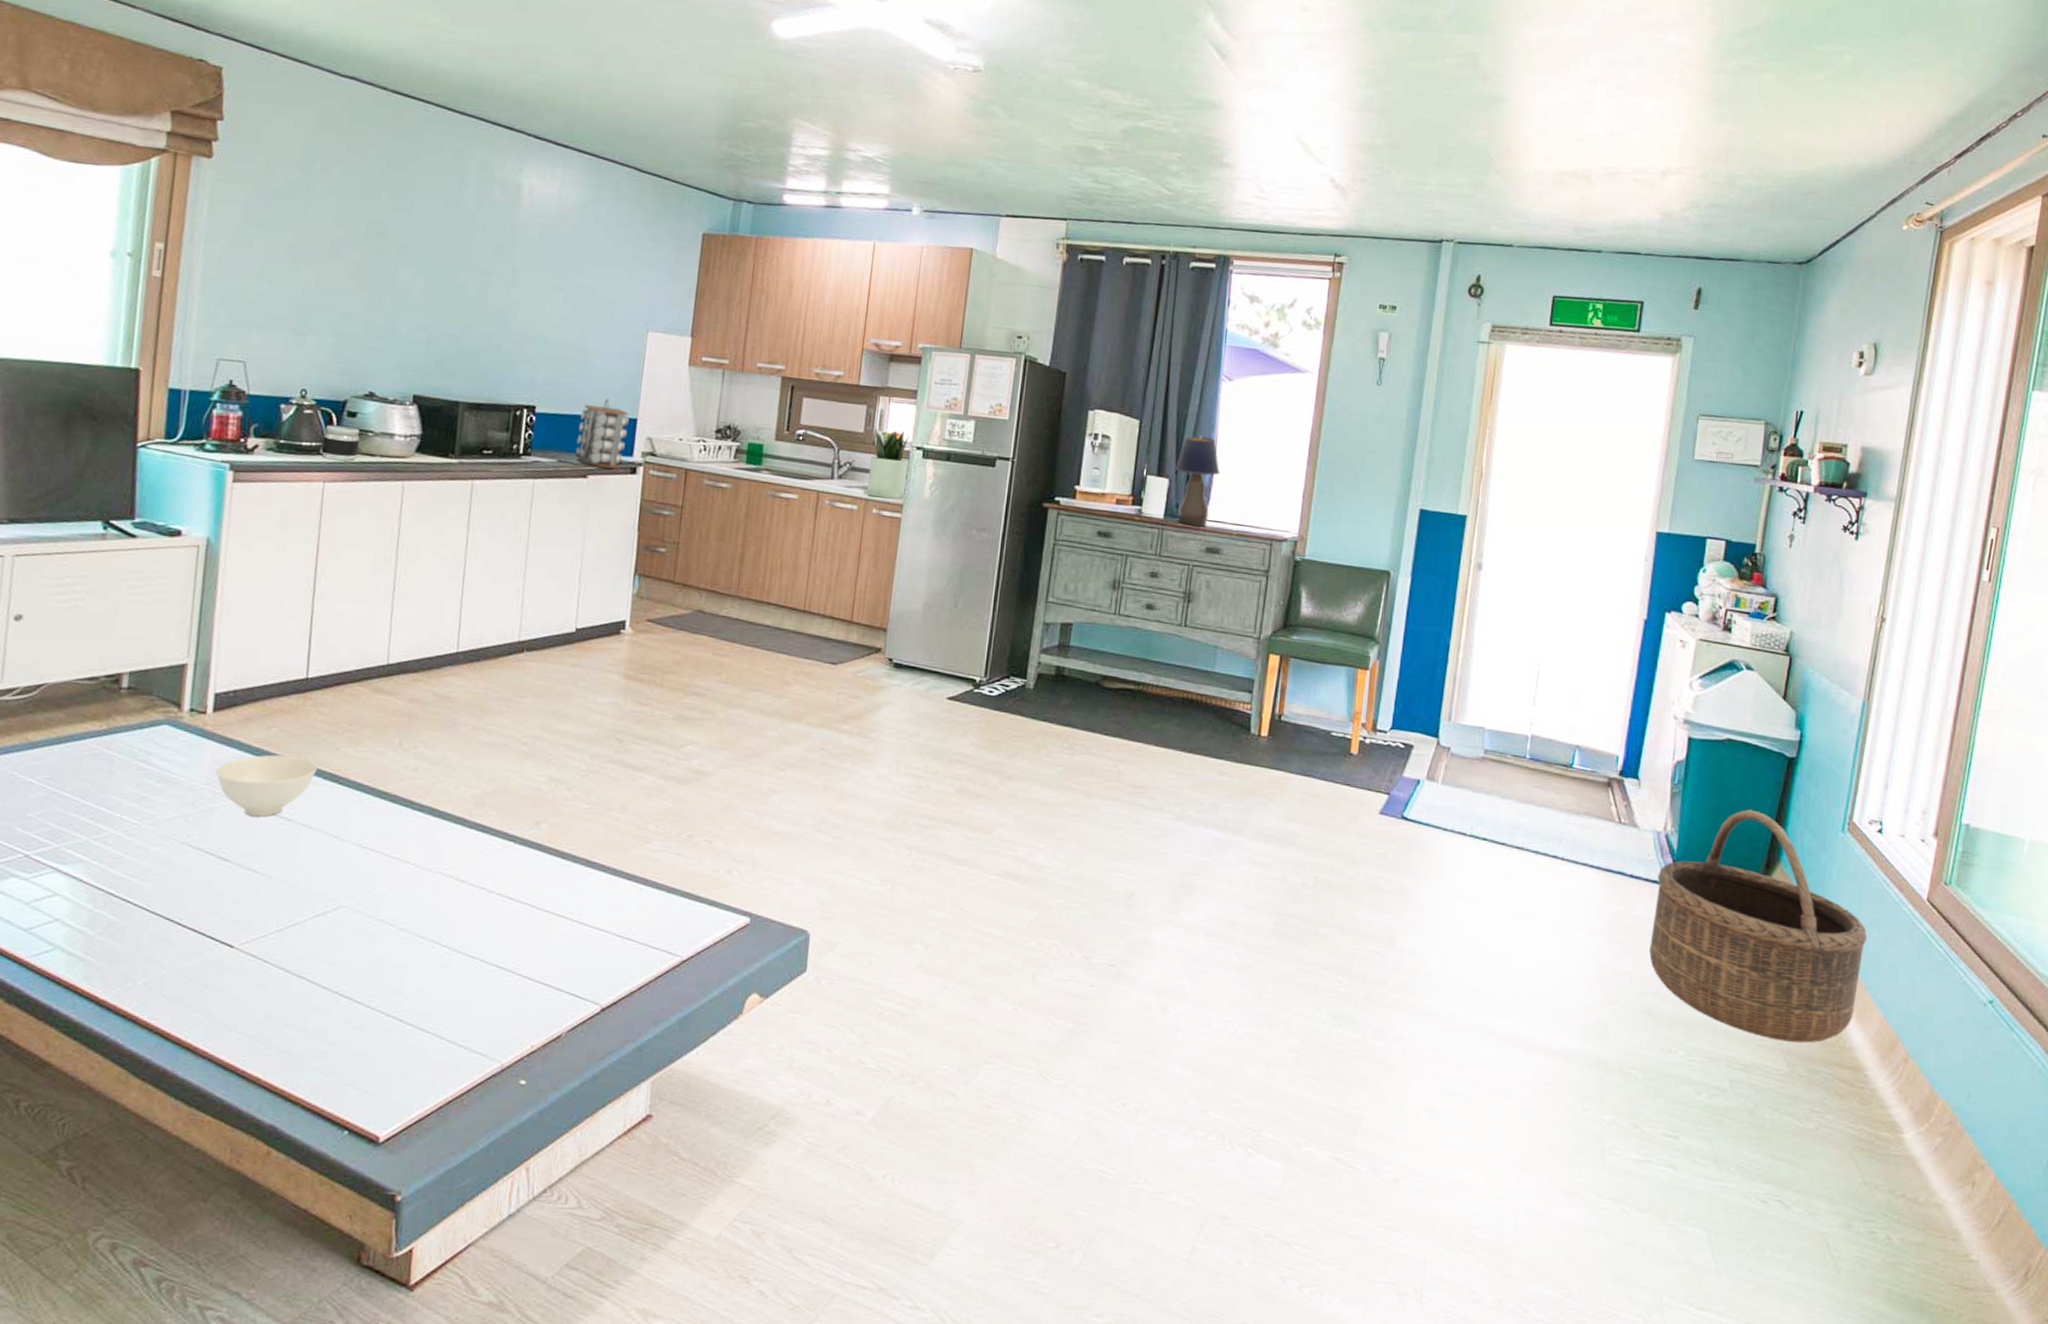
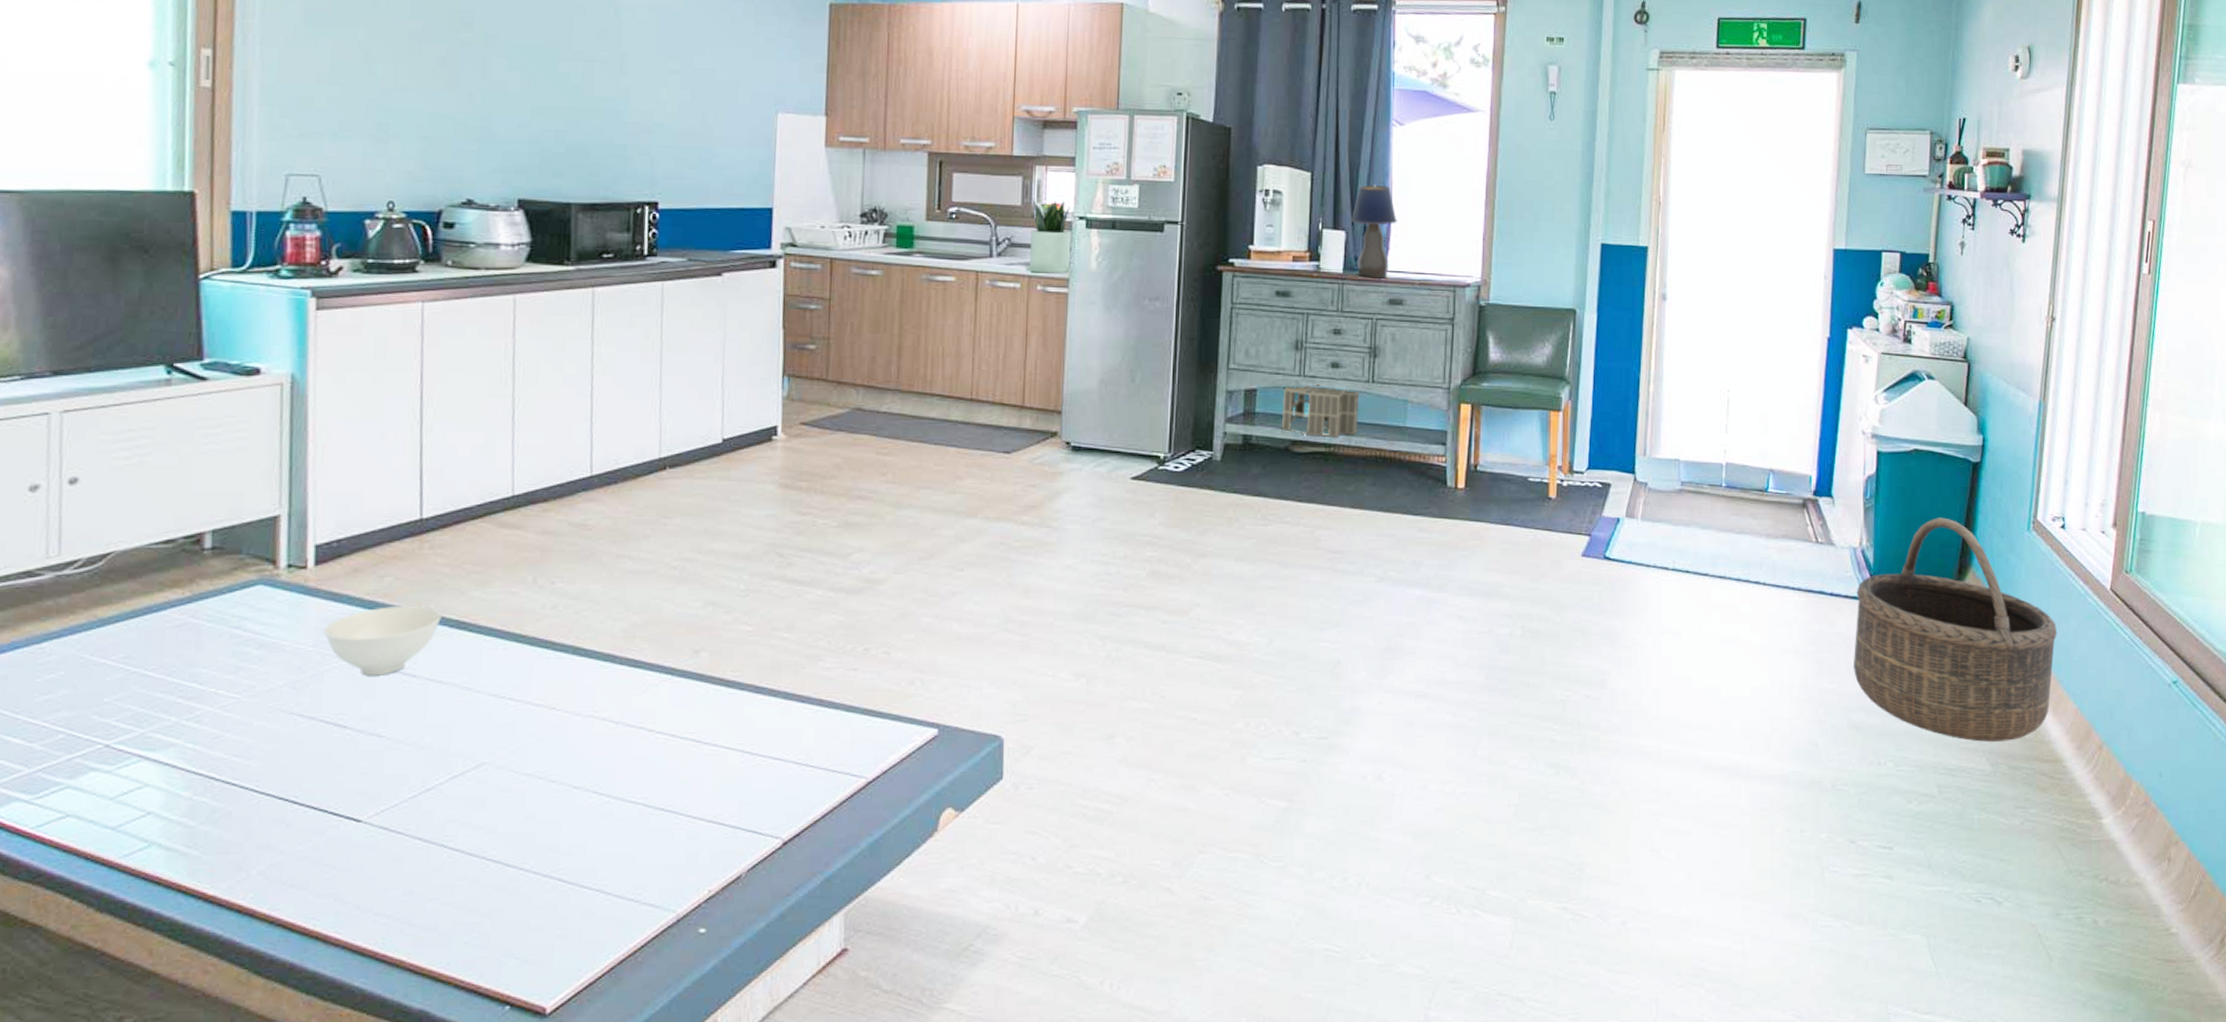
jar: present [321,425,360,462] -> none [417,239,461,278]
spice rack: present [575,398,629,470] -> none [706,188,764,265]
storage box: none [1093,620,1171,677] -> present [1281,383,1359,438]

